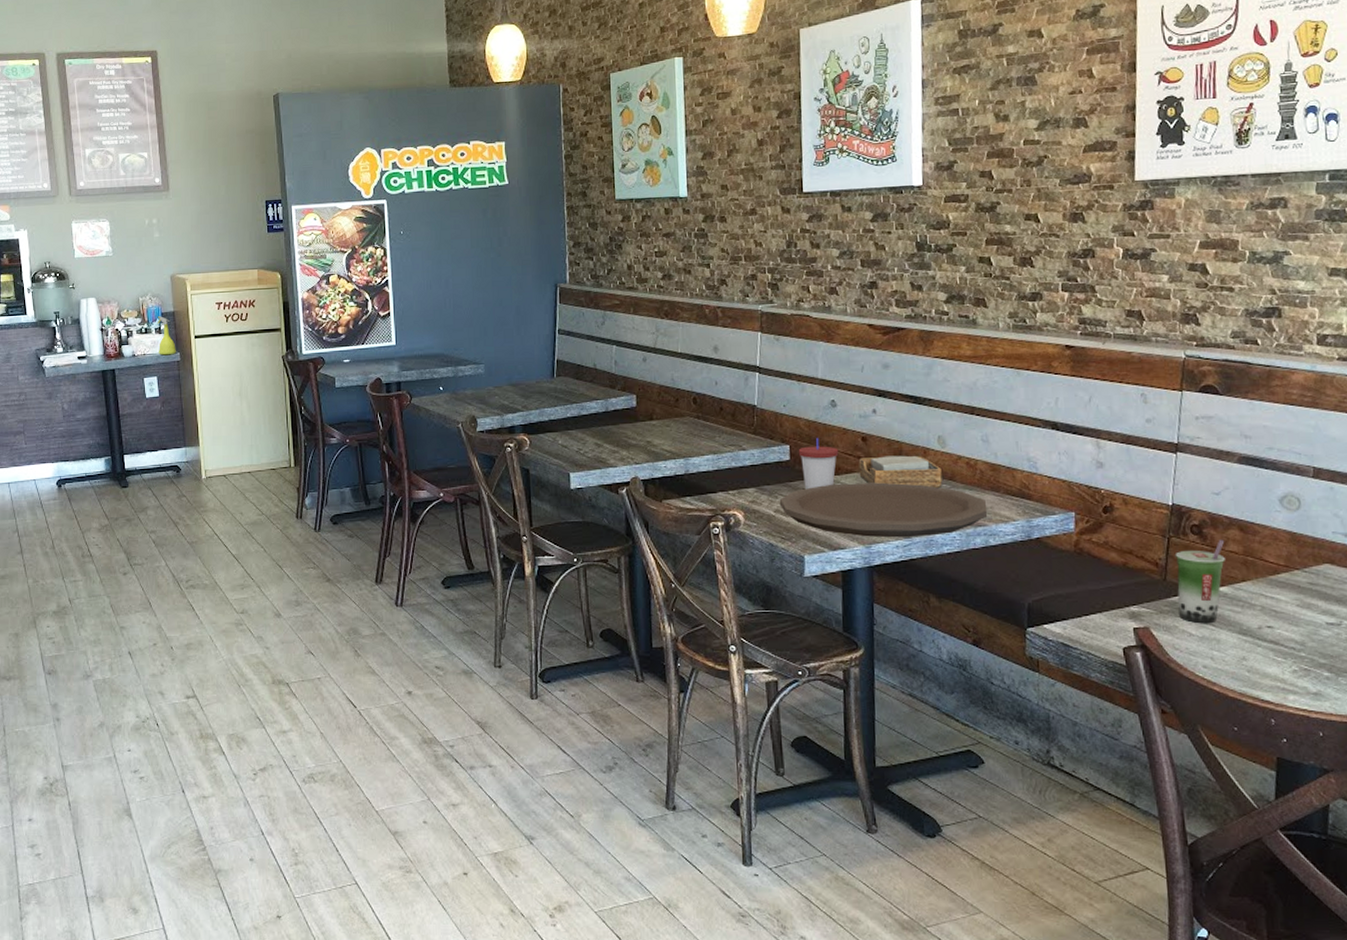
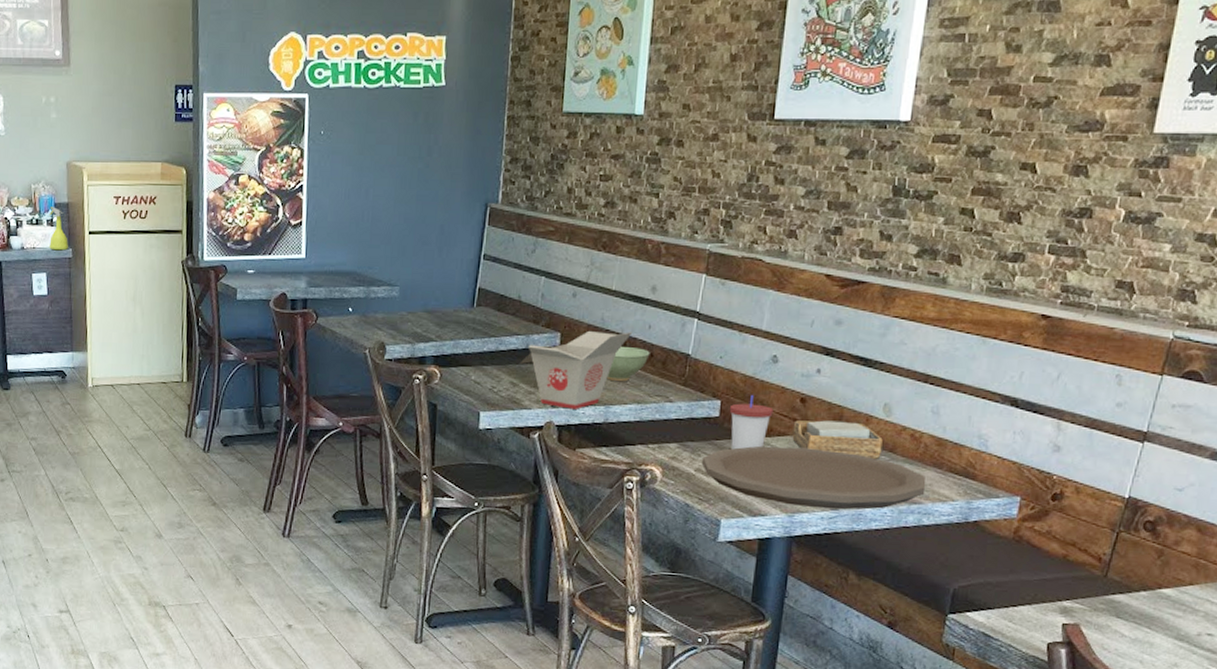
takeout container: none [601,389,702,464] -> present [519,330,633,409]
bowl: none [682,403,720,436] -> present [606,347,650,382]
beverage cup: present [1175,539,1225,624] -> none [1114,538,1179,626]

